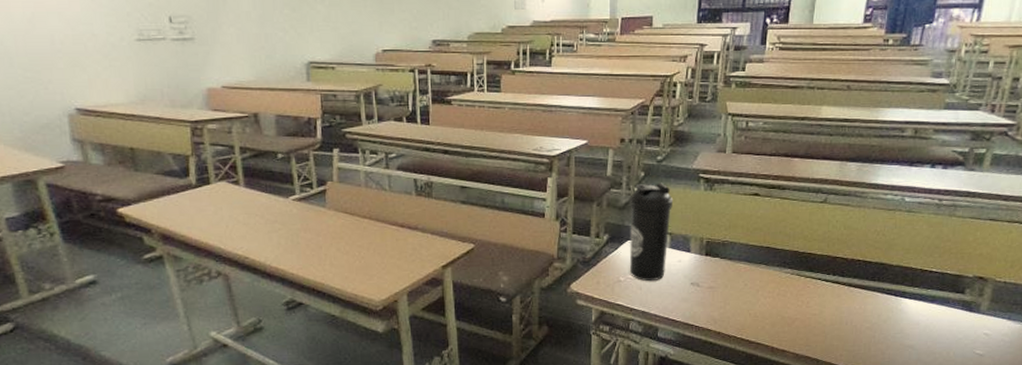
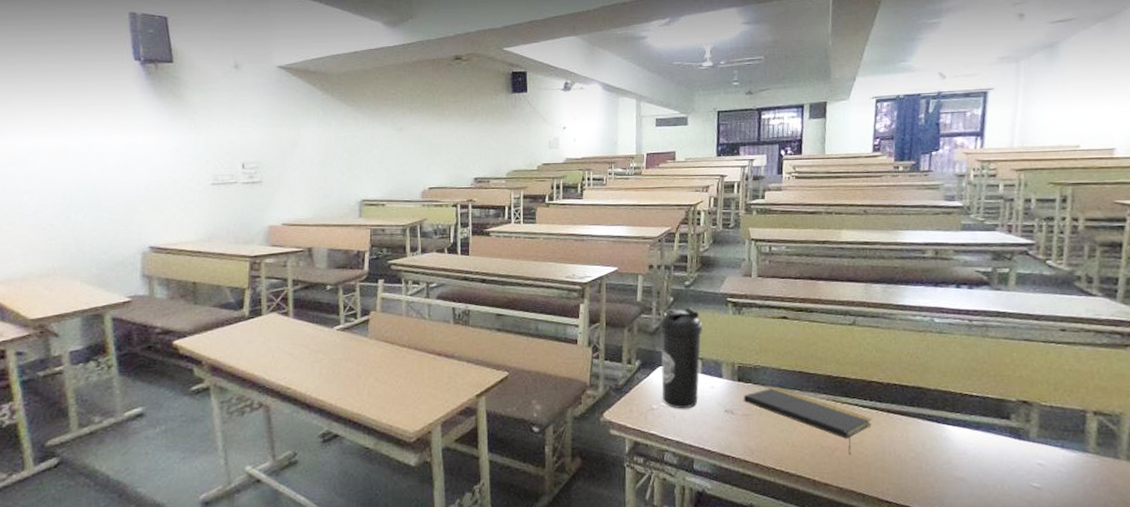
notepad: none [709,262,833,324] -> present [743,387,872,454]

